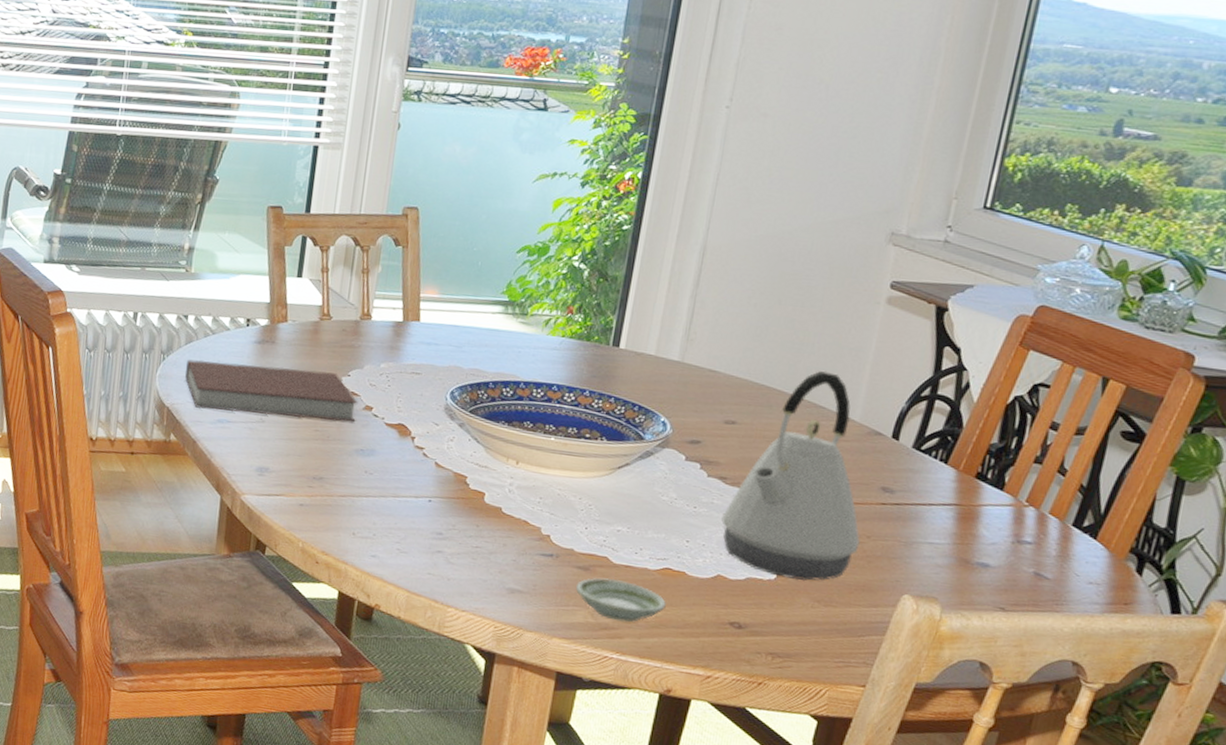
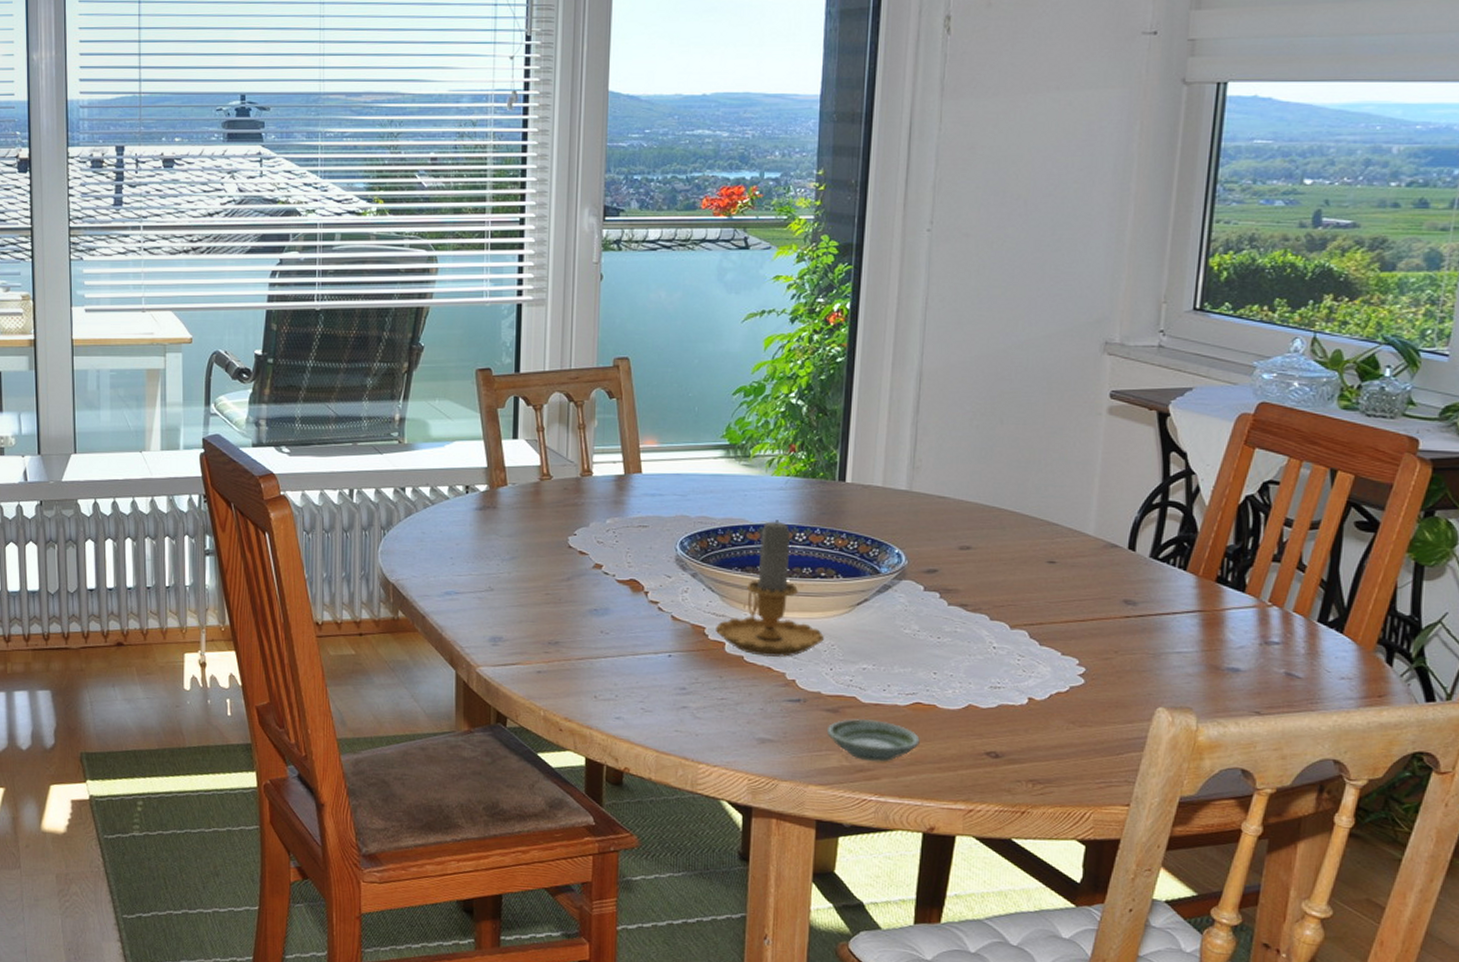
notebook: present [184,359,358,422] -> none [407,532,587,583]
candle: none [477,378,583,513] -> present [716,520,824,658]
kettle: present [721,371,860,581] -> none [967,488,1108,703]

